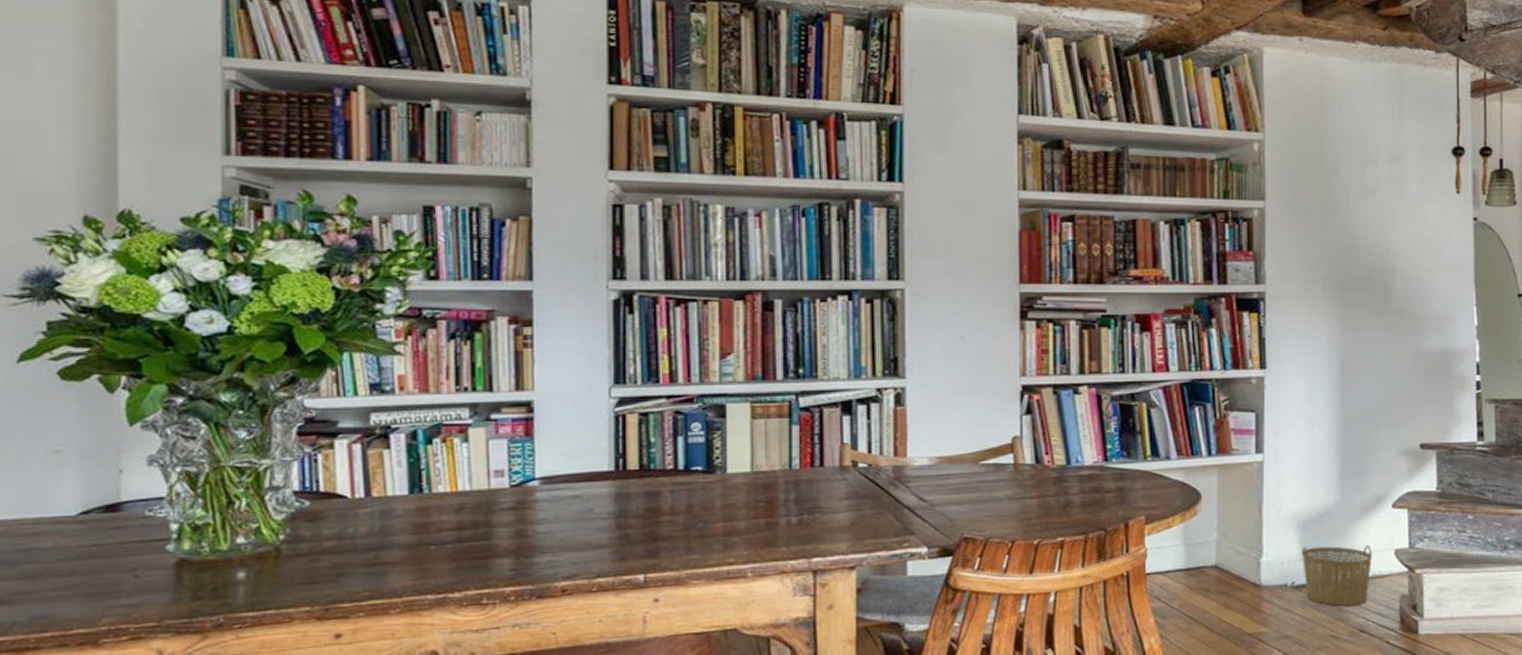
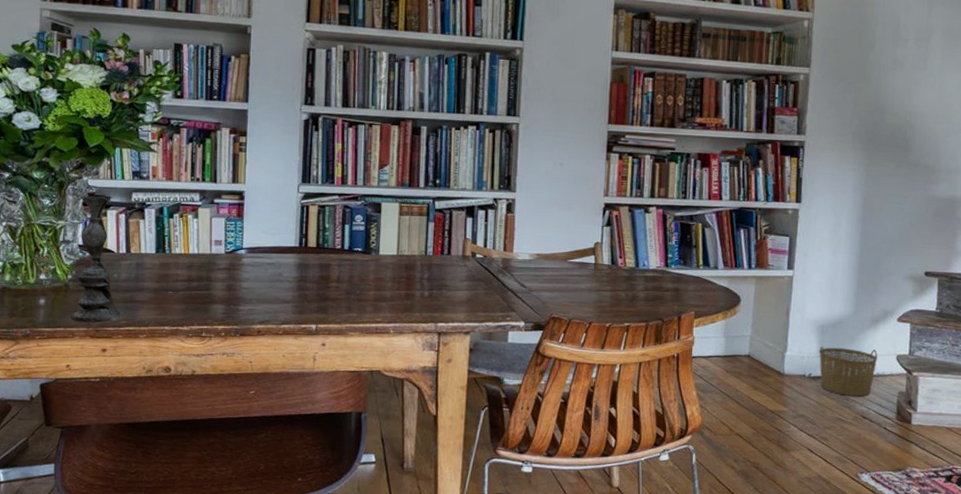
candlestick: none [286,422,360,600] -> present [71,195,120,323]

